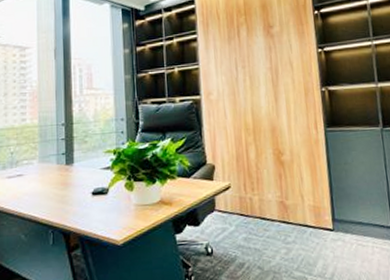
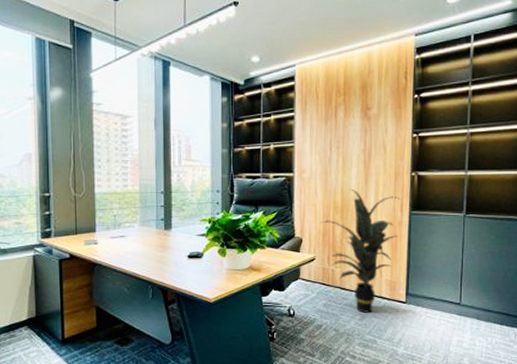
indoor plant: none [233,109,316,245] -> present [320,189,401,313]

